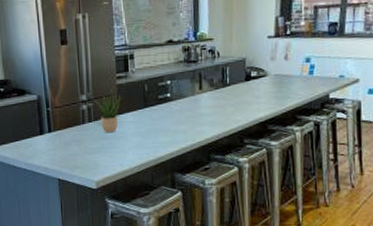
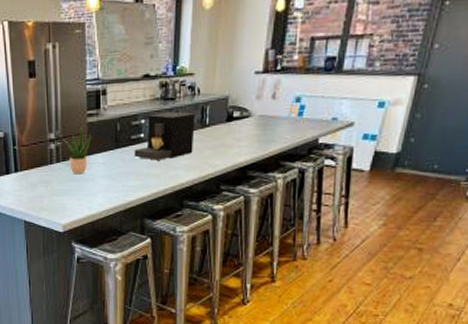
coffee maker: none [161,72,217,118] -> present [134,111,195,161]

